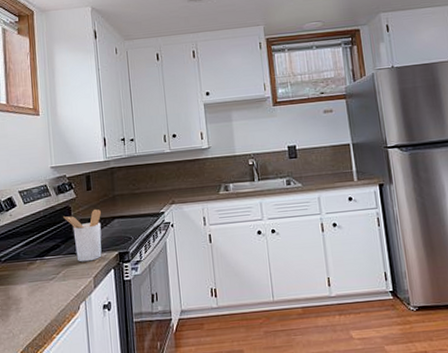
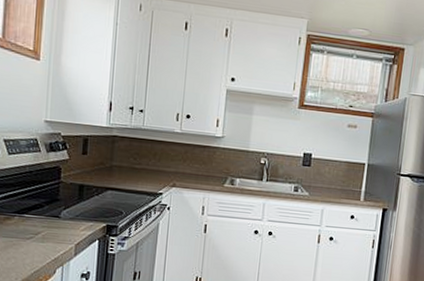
utensil holder: present [63,209,102,262] -> none [51,175,94,228]

